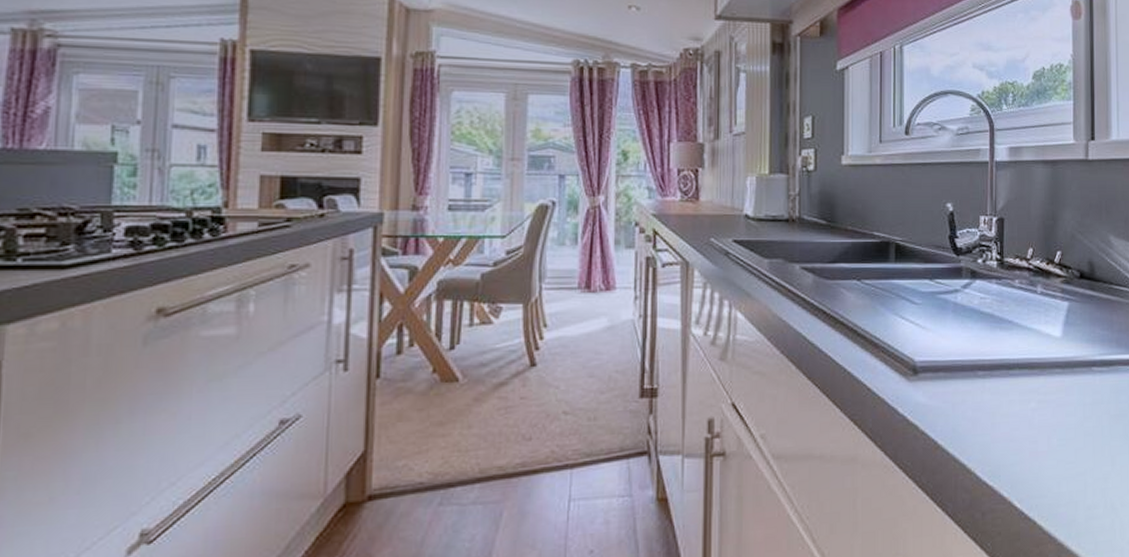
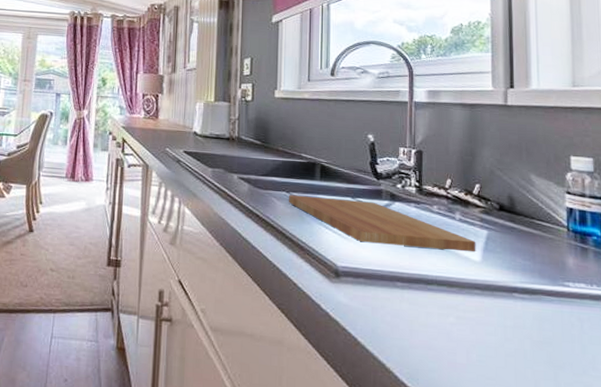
cutting board: none [860,282,1057,330] -> present [289,194,476,253]

